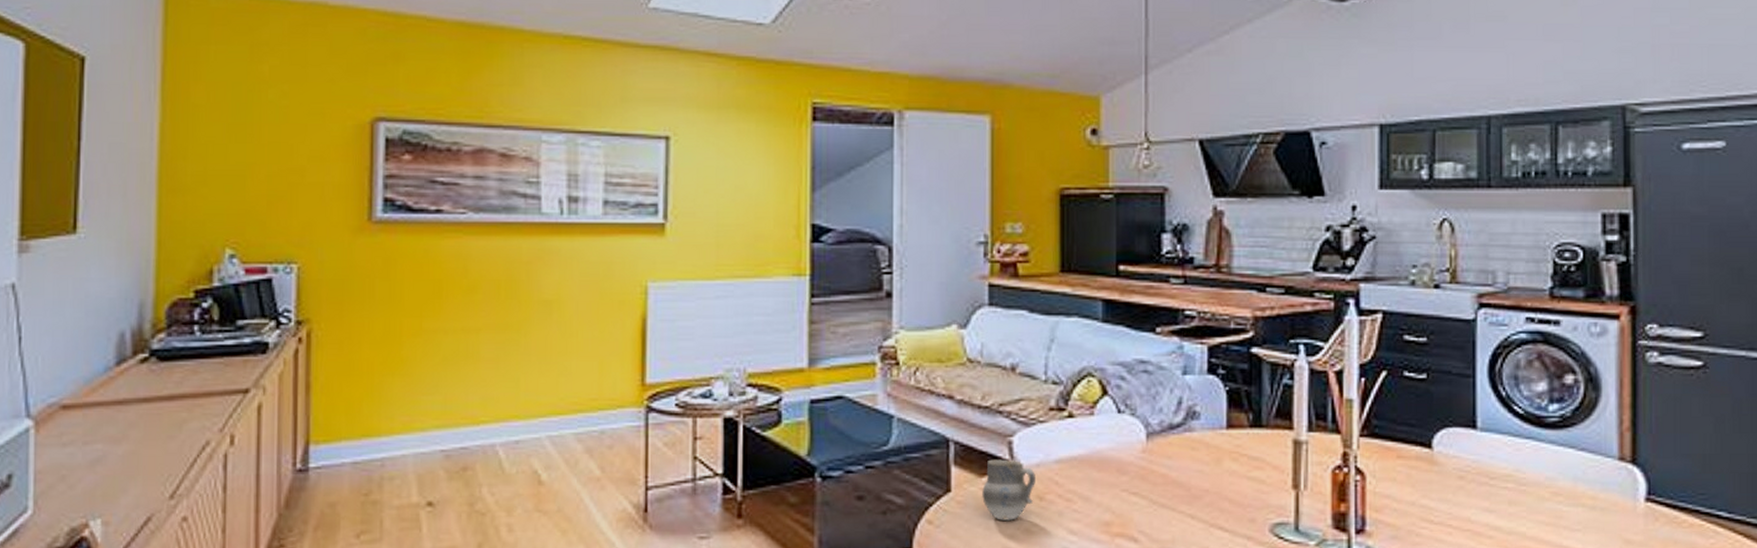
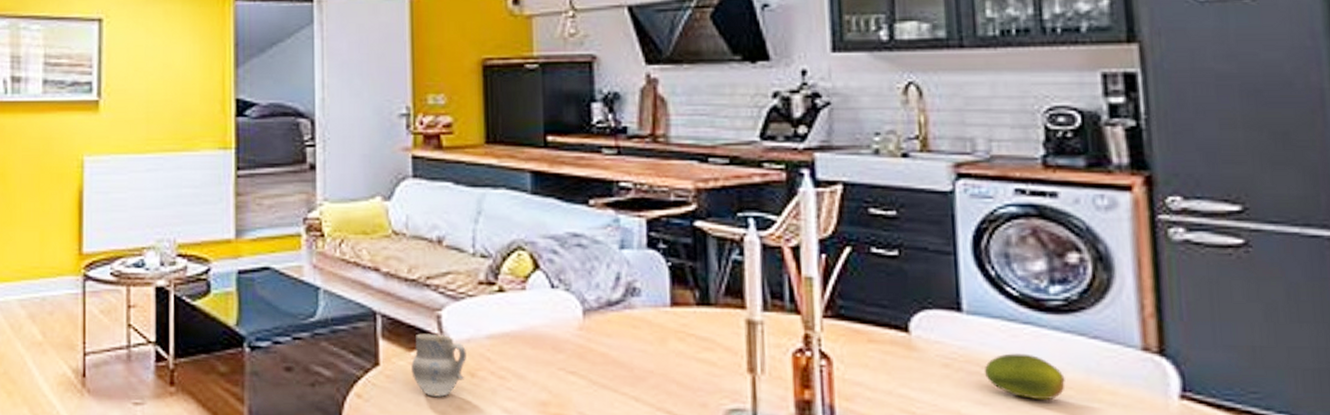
fruit: none [1492,465,1557,506] -> present [984,353,1065,401]

